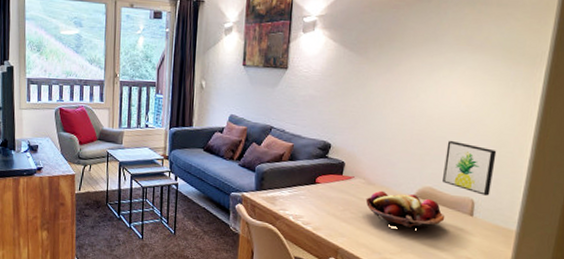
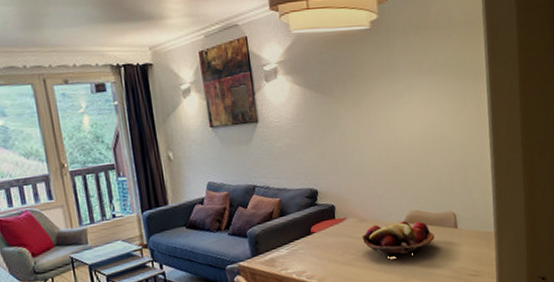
wall art: present [442,141,497,196] -> none [422,161,467,207]

